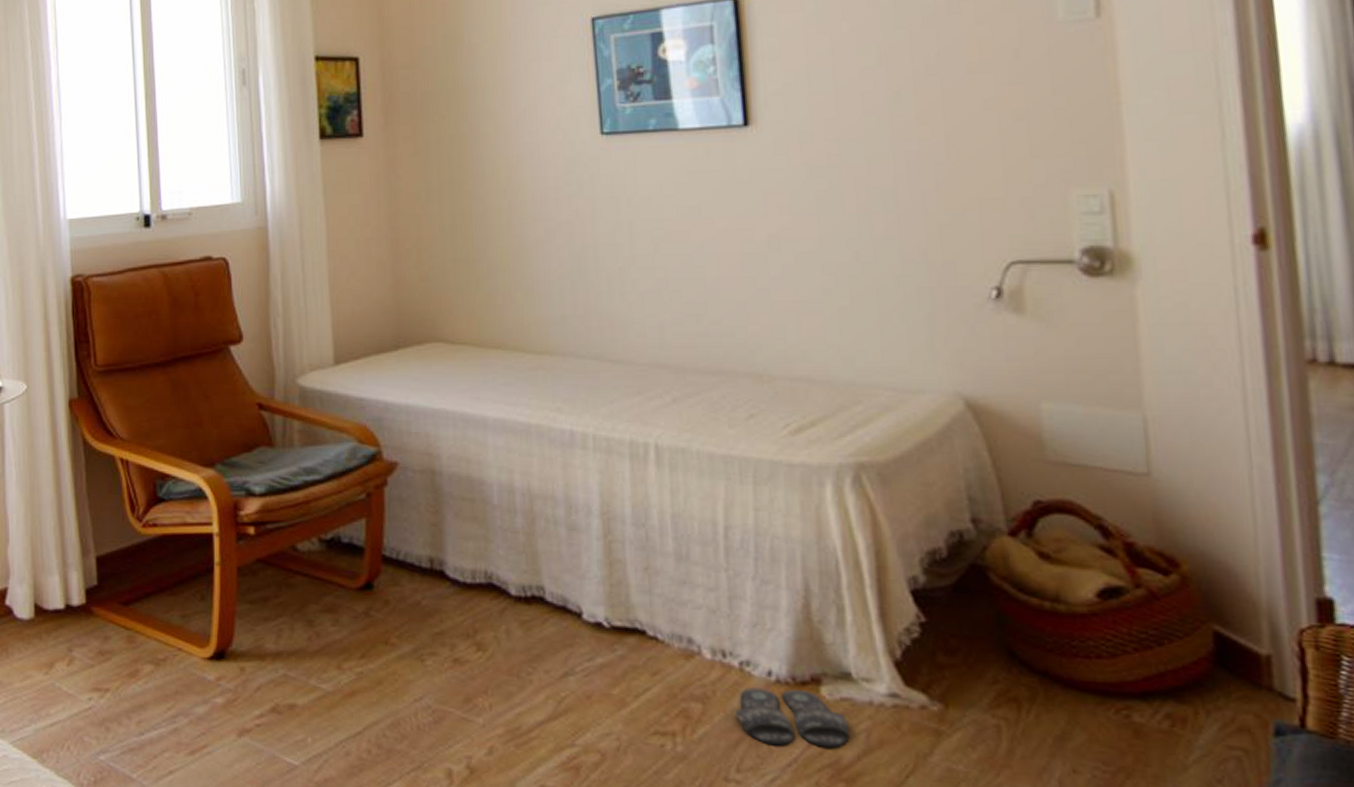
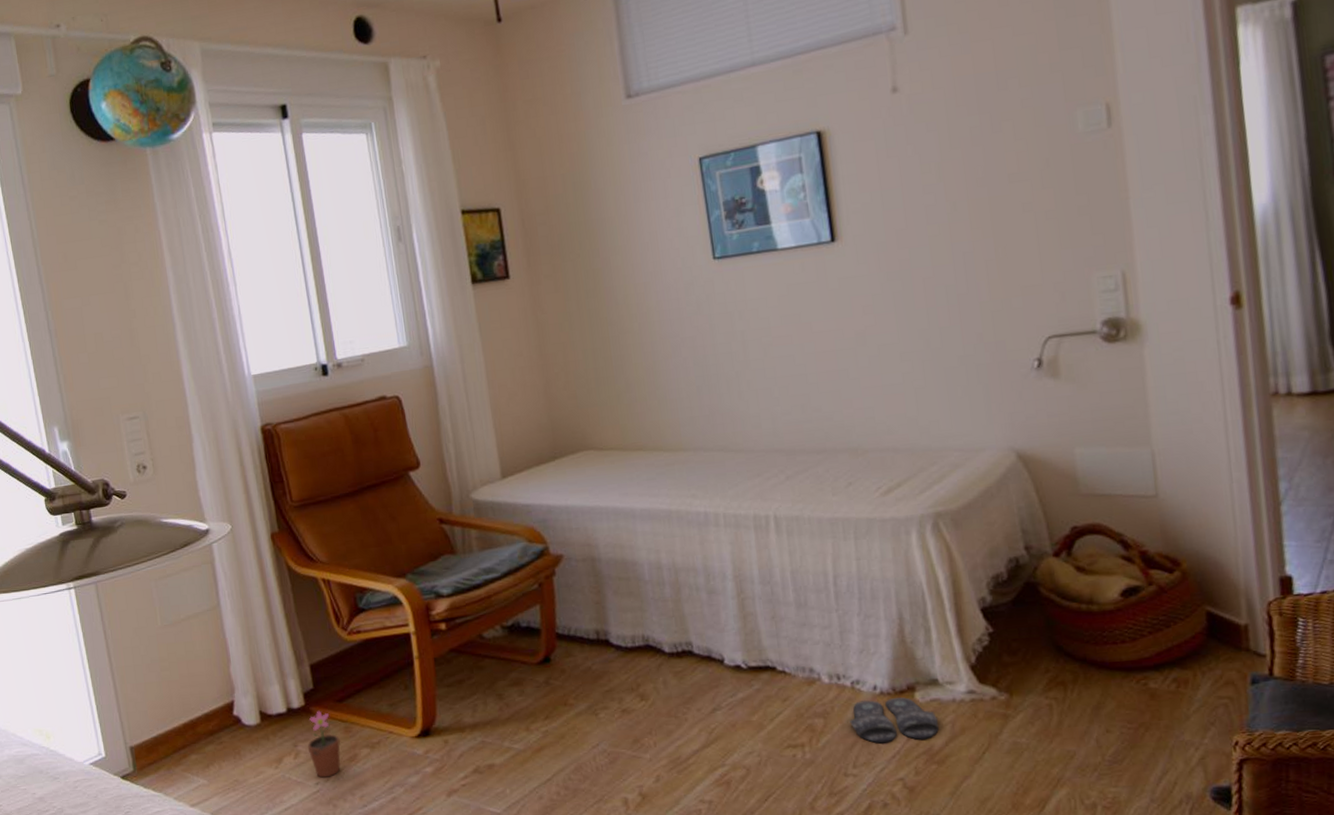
flowerpot: none [83,612,121,693] -> present [307,710,341,778]

